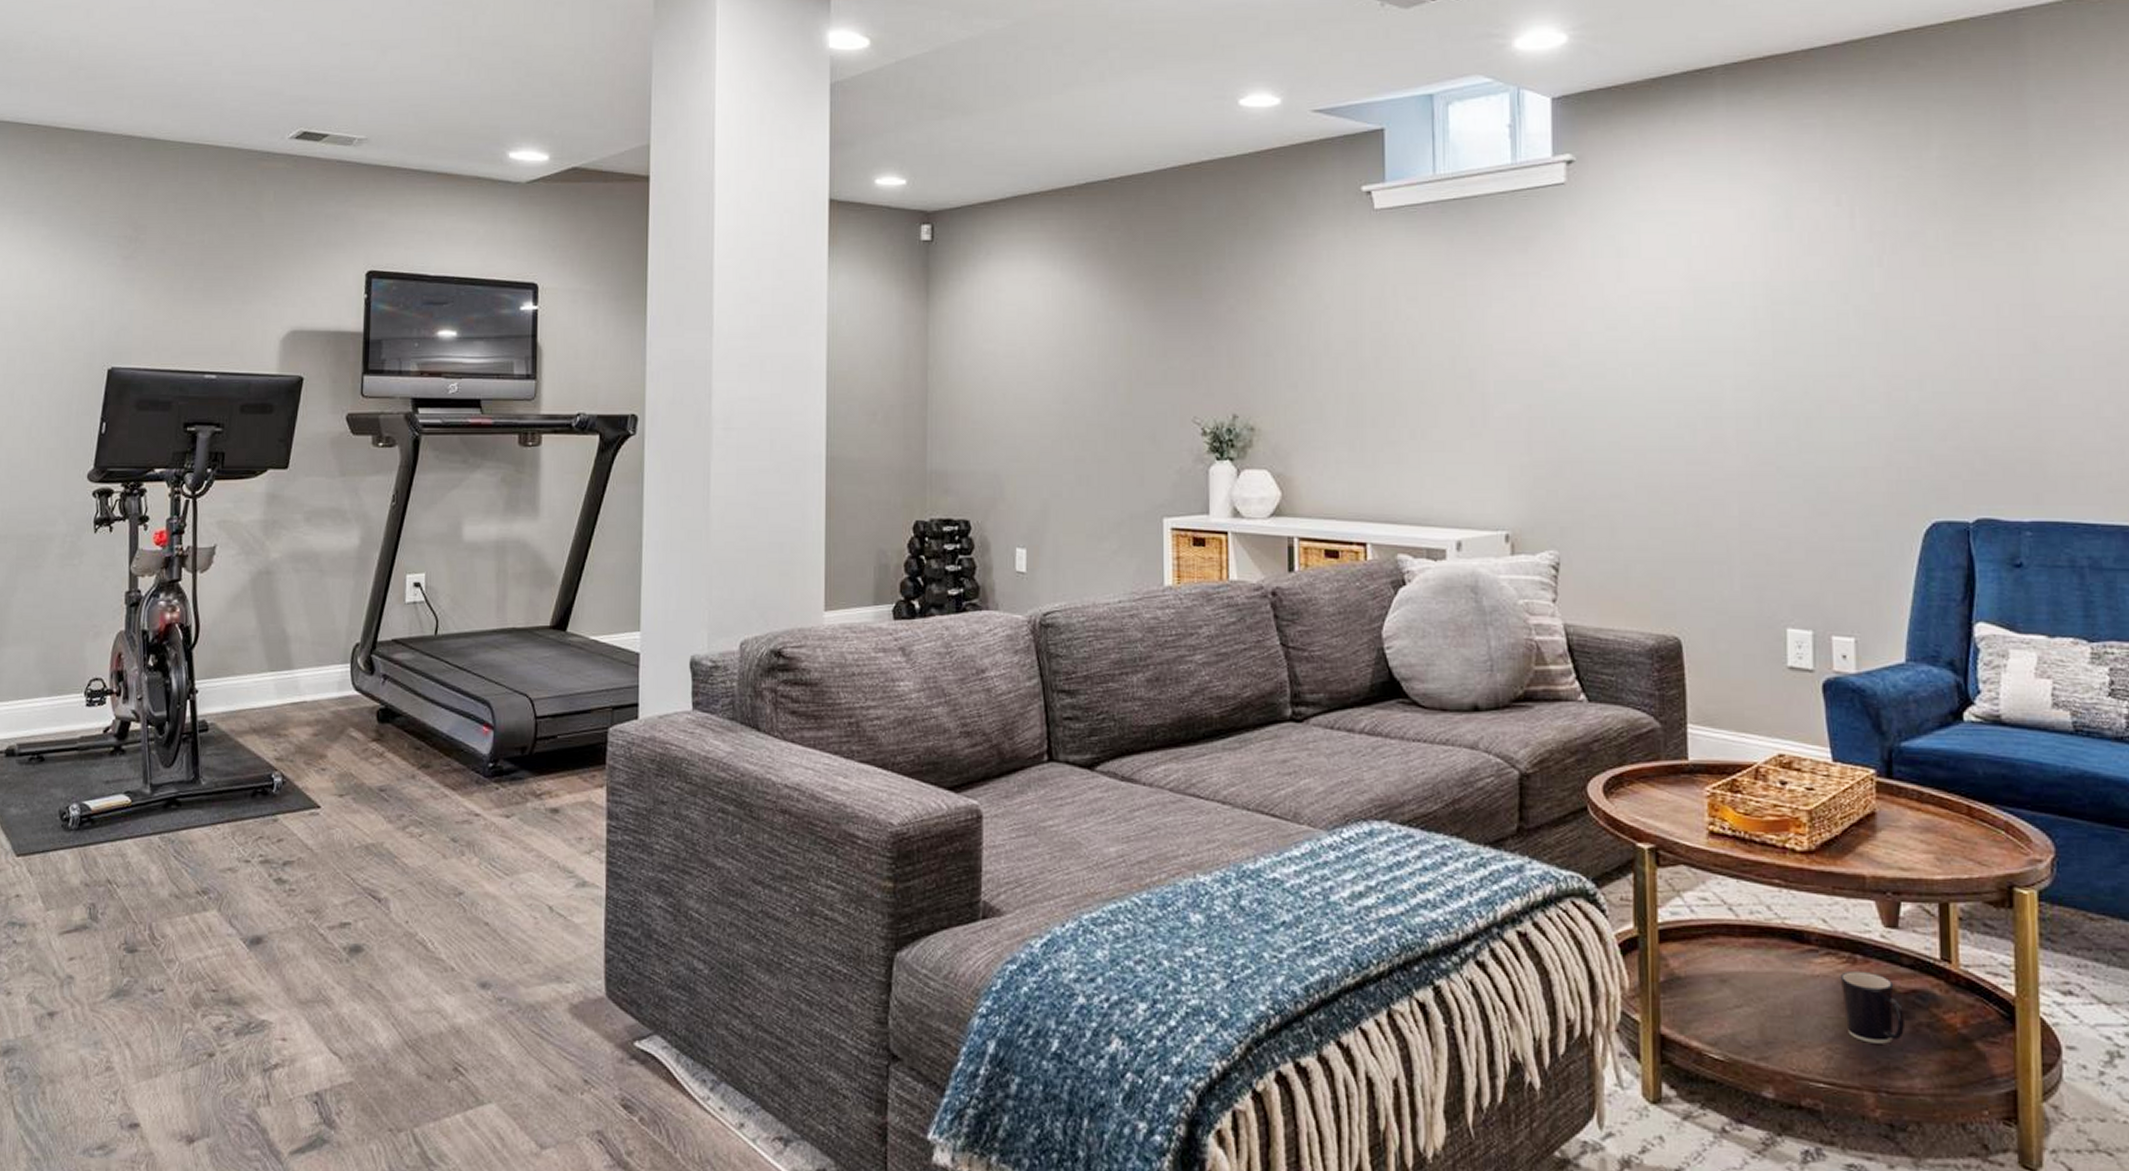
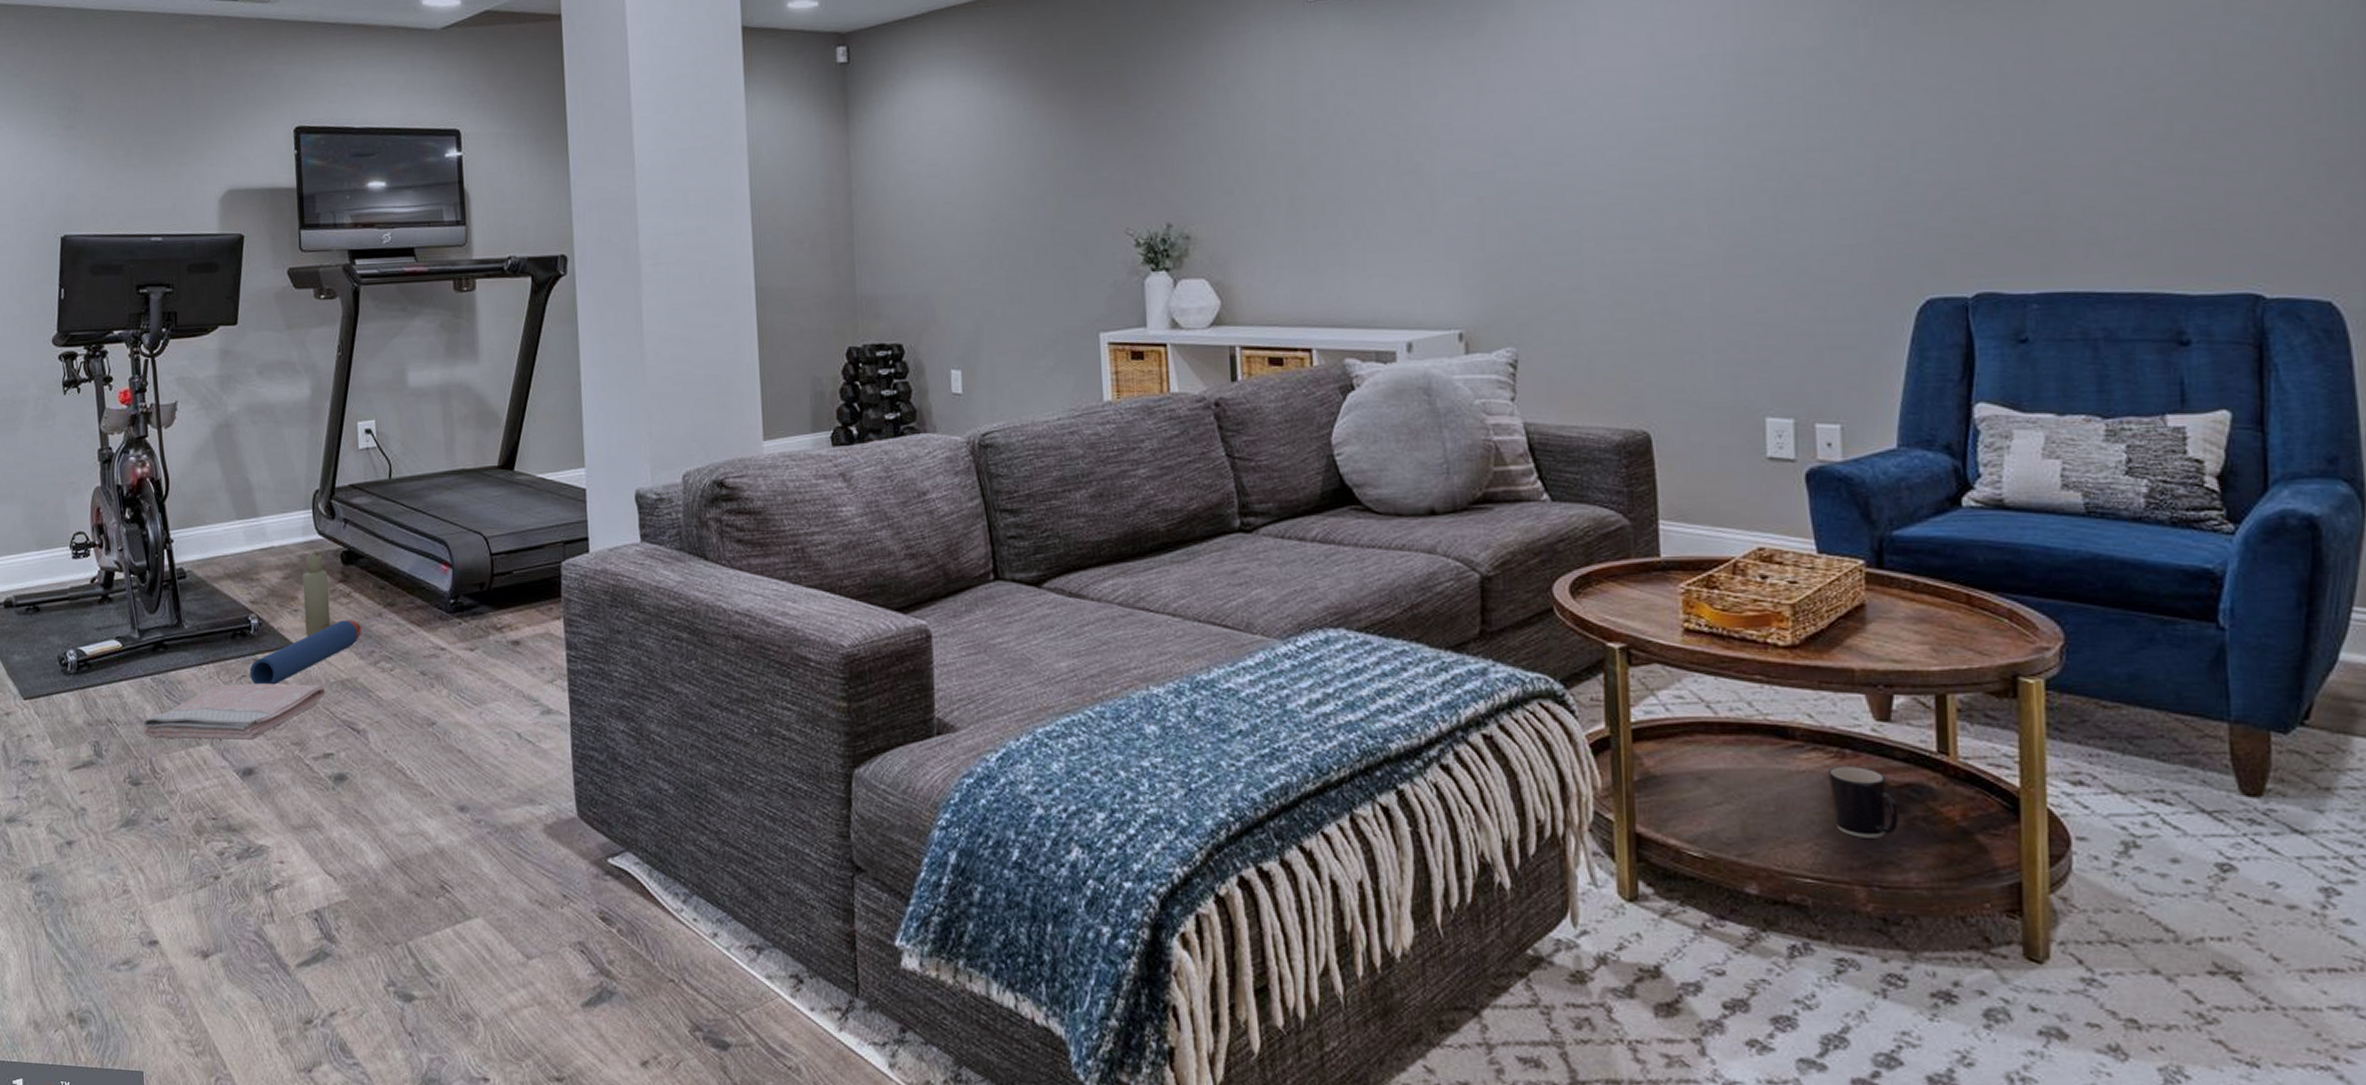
towel: none [145,845,348,906] -> present [143,683,326,740]
foam roller: none [268,781,392,848] -> present [250,620,362,685]
bottle: none [332,707,362,797] -> present [303,551,331,636]

